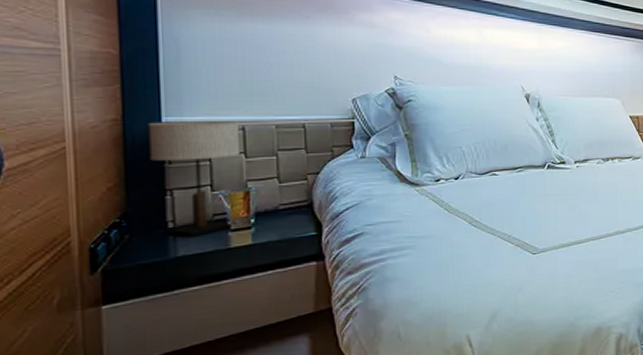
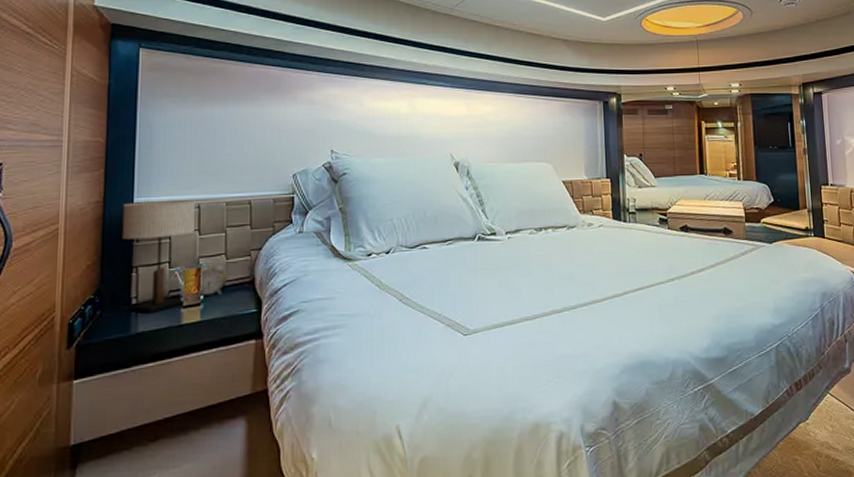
alarm clock: none [246,188,281,222] -> present [196,265,227,299]

